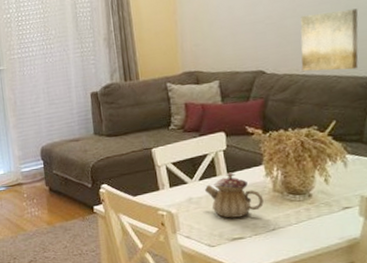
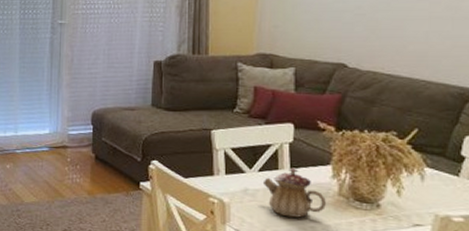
wall art: present [300,8,359,72] -> none [388,10,459,76]

